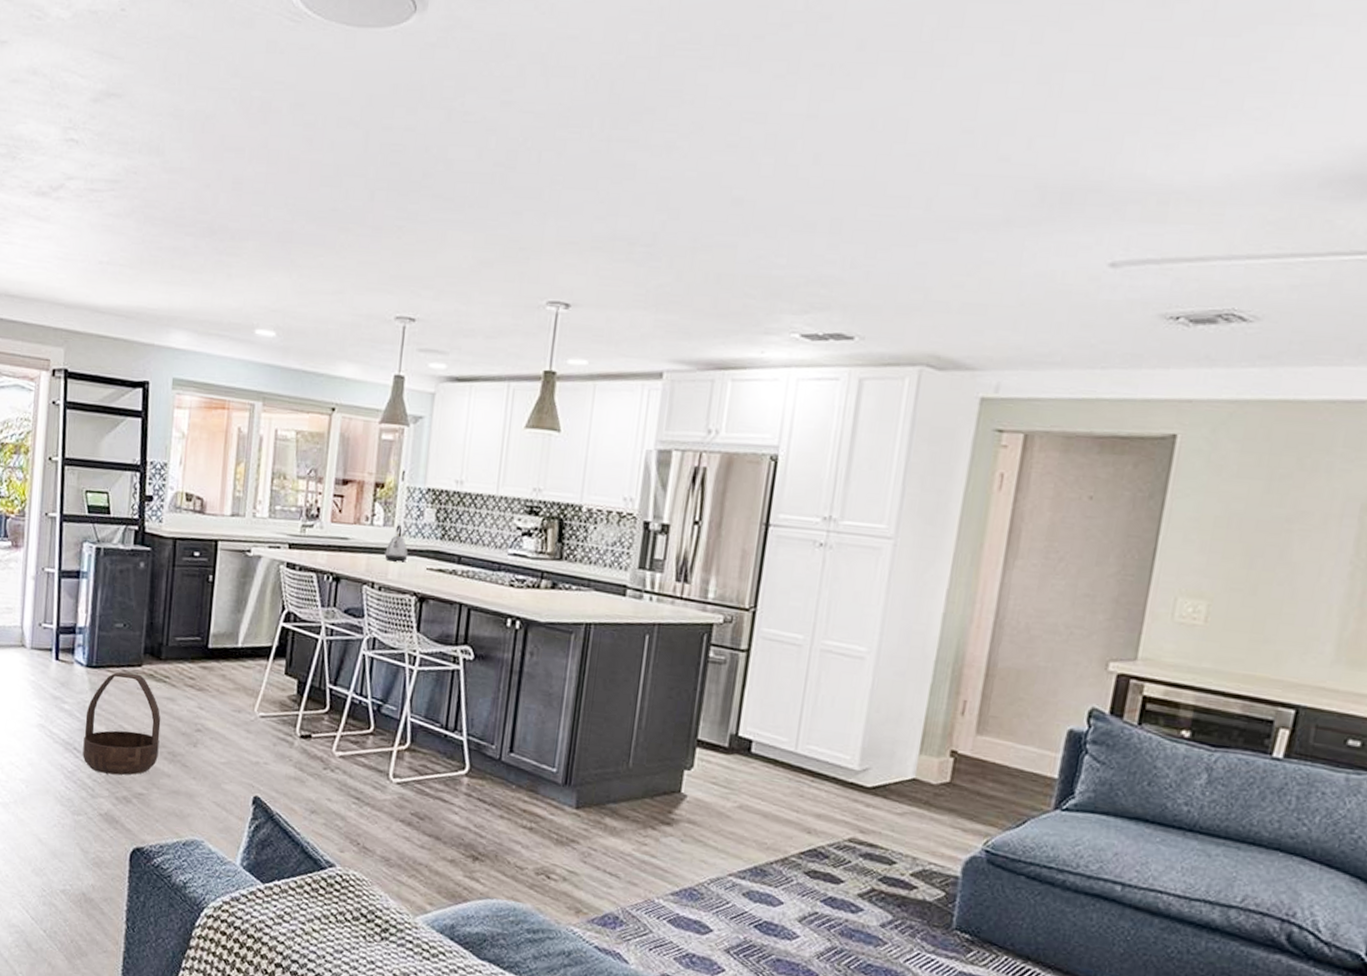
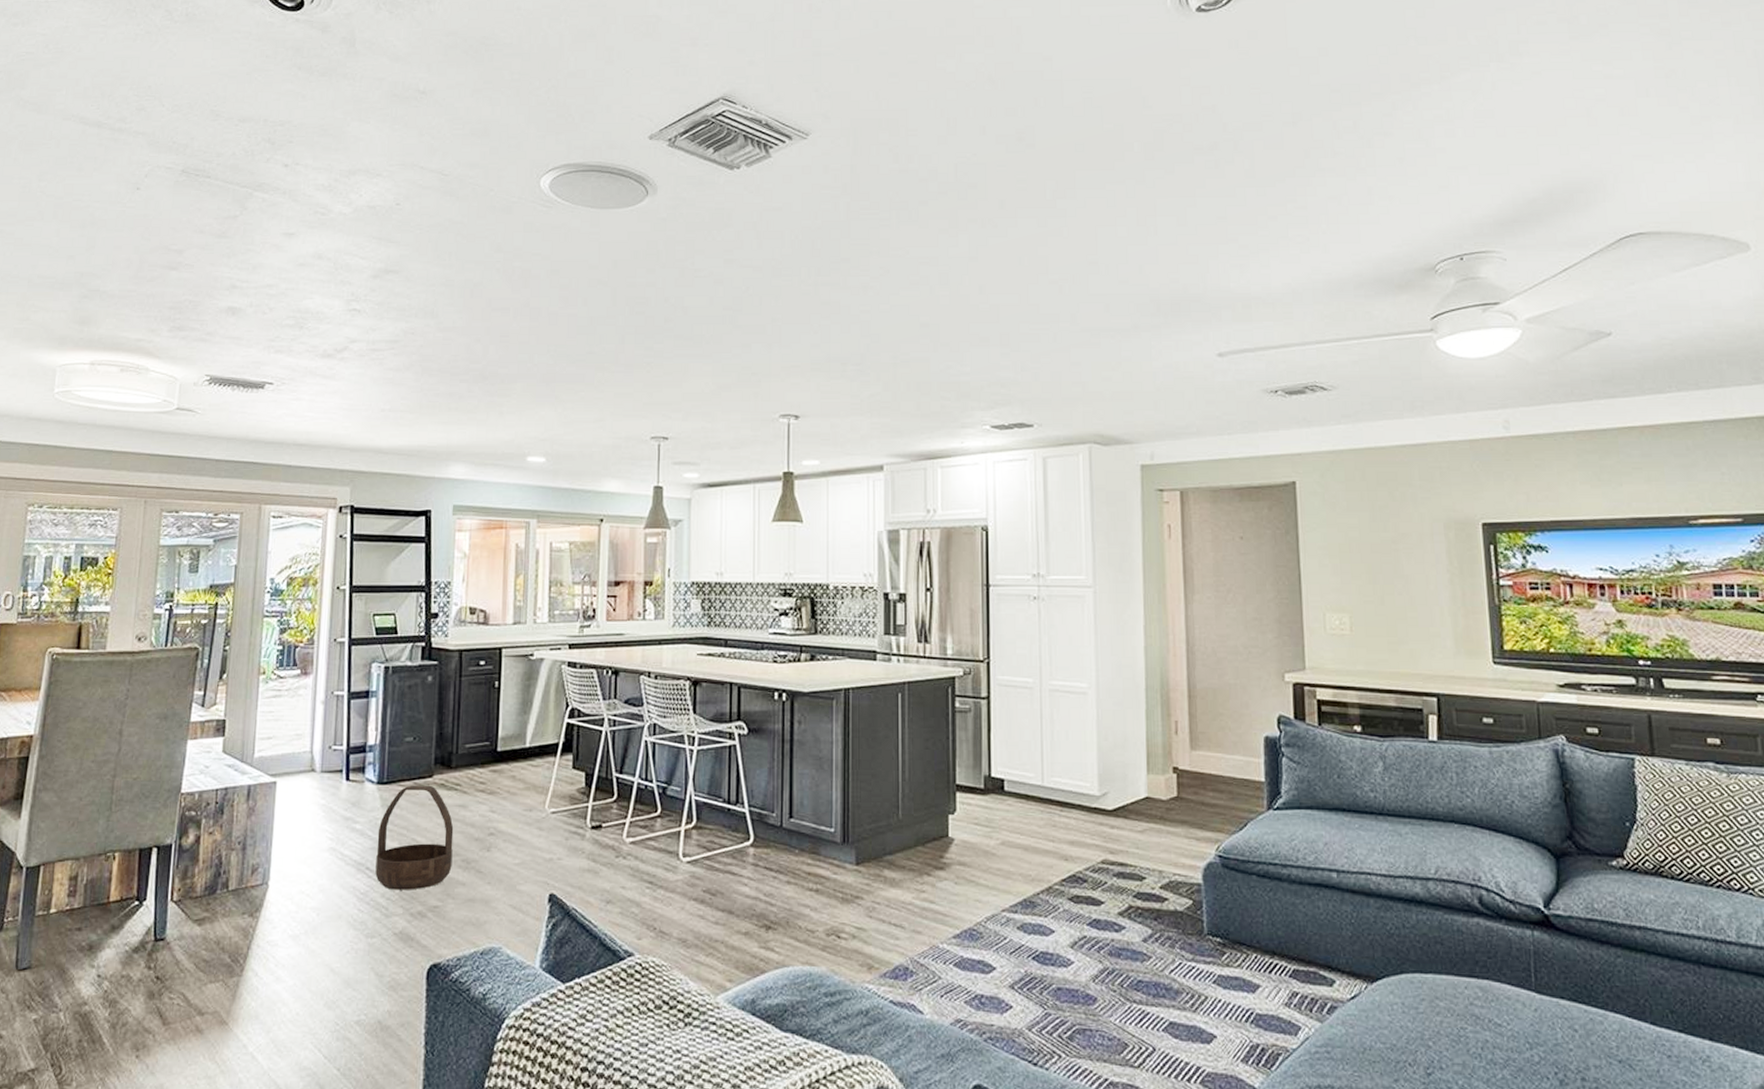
kettle: present [384,524,408,563] -> none [658,616,679,651]

